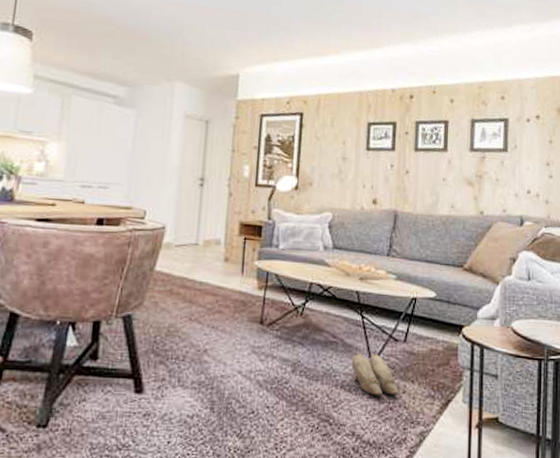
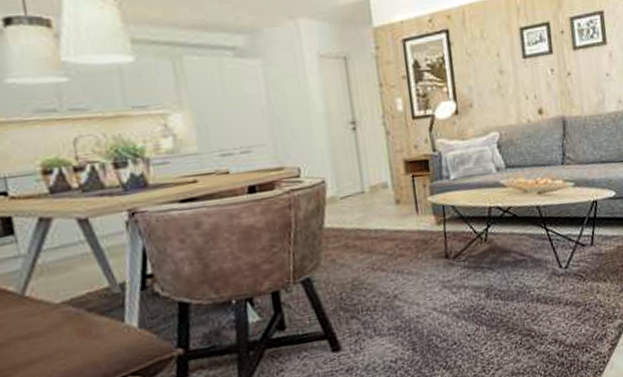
slippers: present [351,353,400,396] -> none [543,262,594,302]

